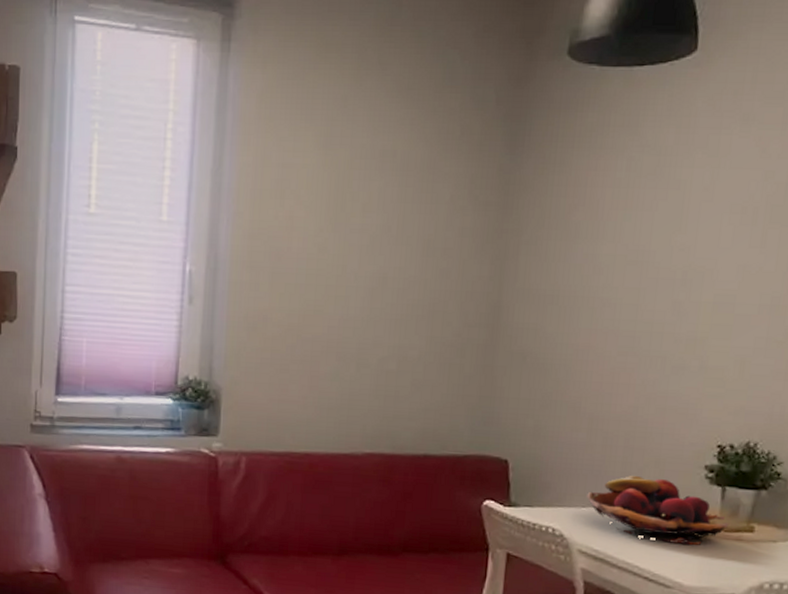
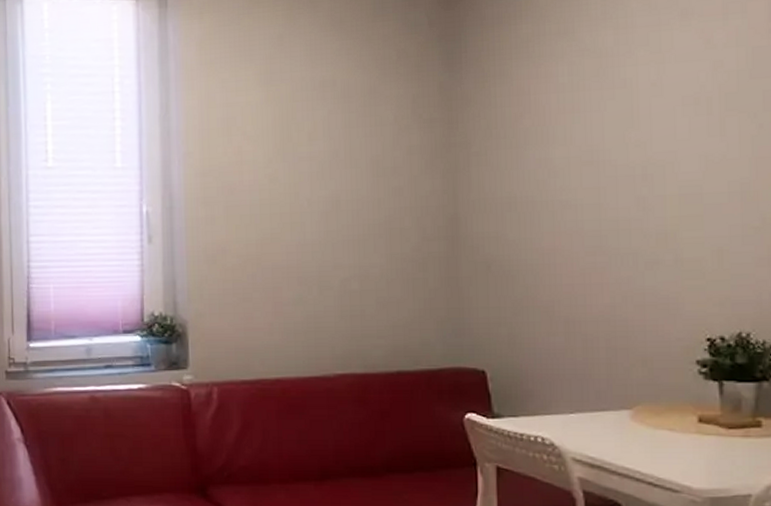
fruit basket: present [587,475,730,546] -> none [574,376,733,446]

